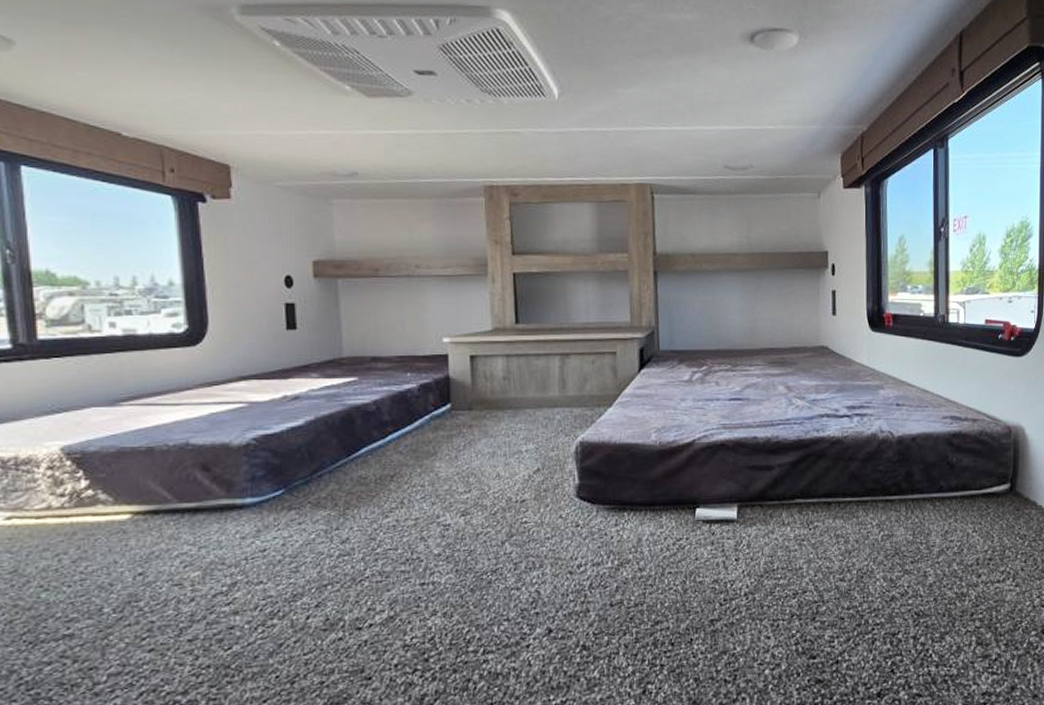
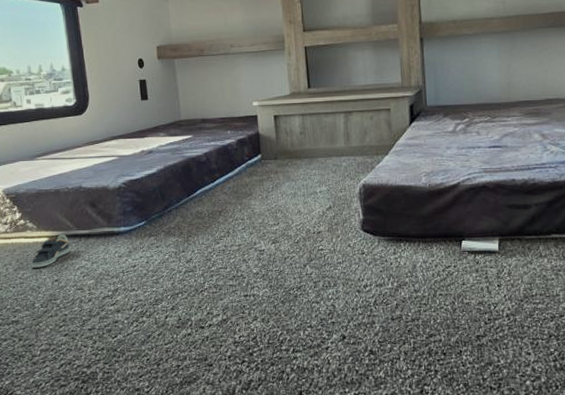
sneaker: none [99,510,165,557] -> present [30,235,70,268]

